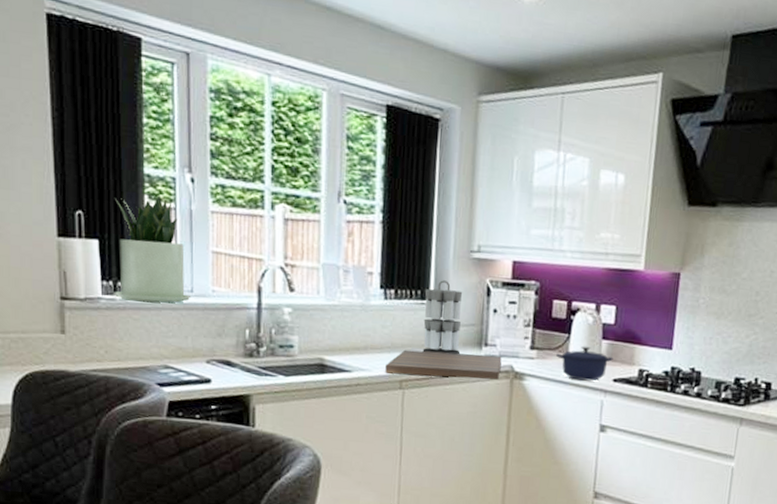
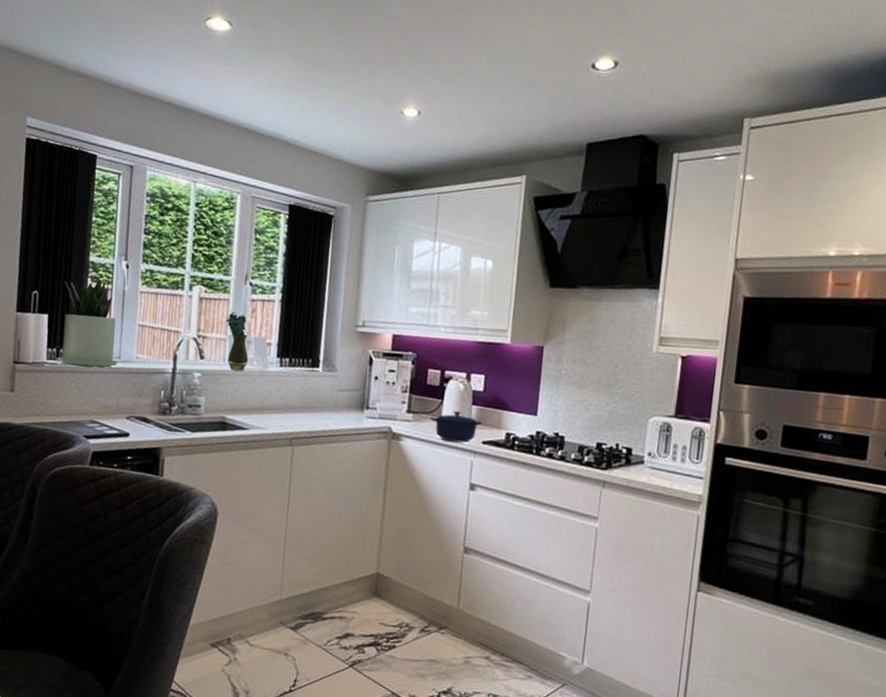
vase: none [317,233,347,305] -> present [226,310,248,371]
cutting board: present [385,349,502,380] -> none [278,411,381,440]
spice rack: present [422,280,463,355] -> none [311,350,348,416]

